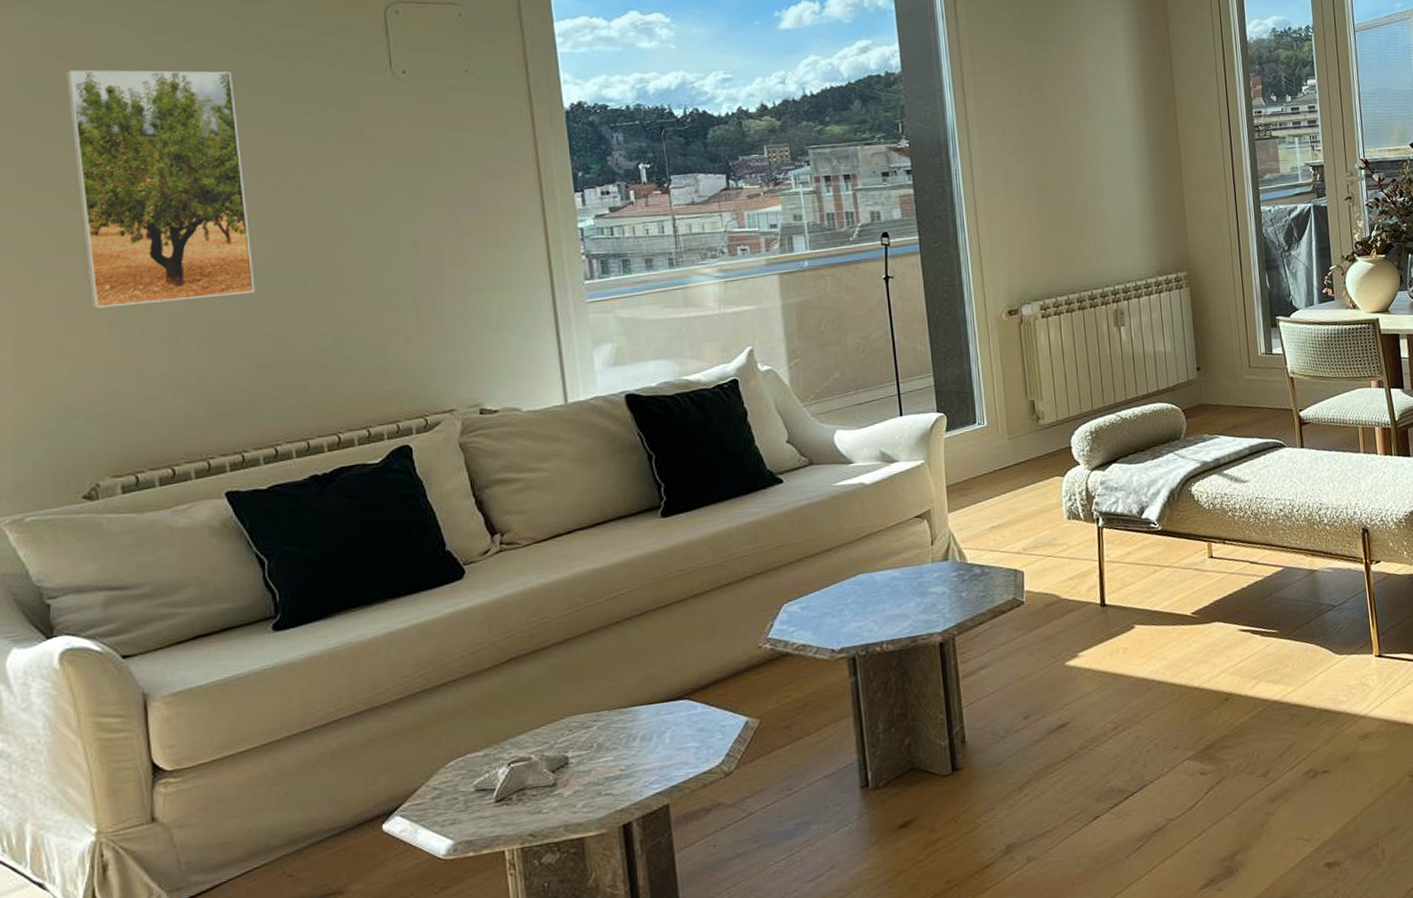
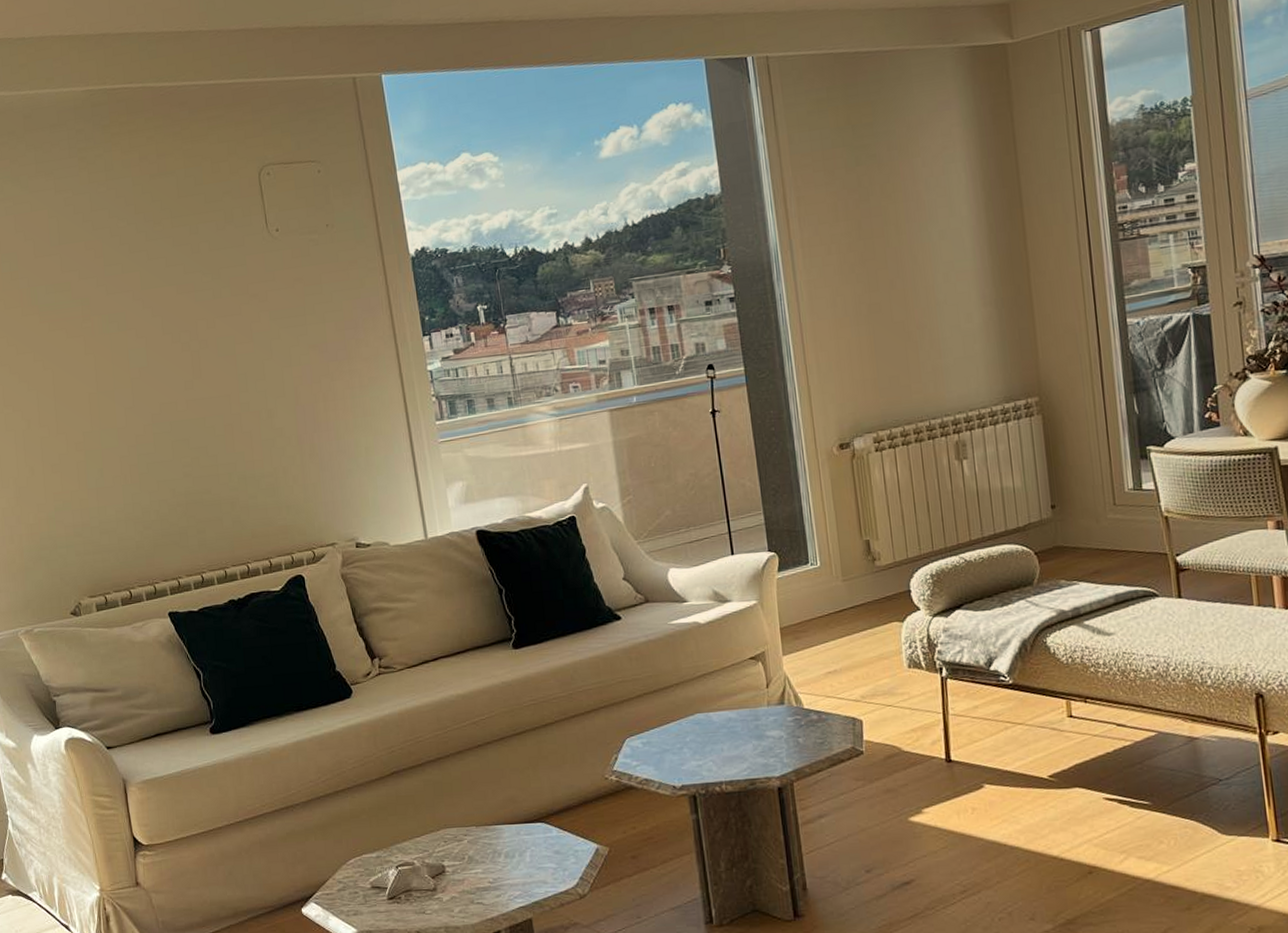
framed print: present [65,69,255,309] -> none [31,240,178,454]

